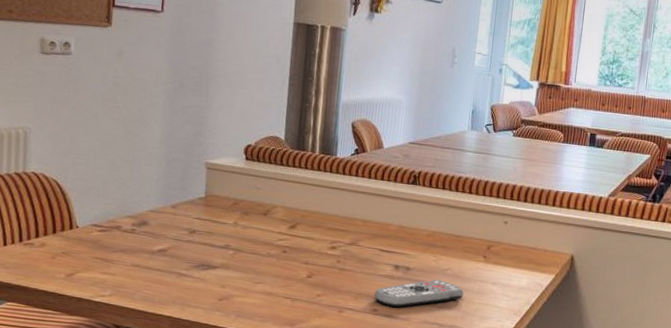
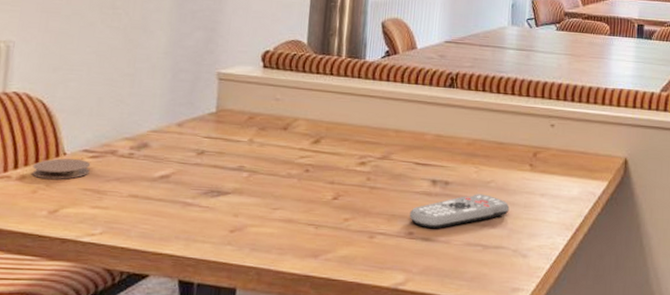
coaster: none [51,230,100,249] -> present [32,158,91,180]

